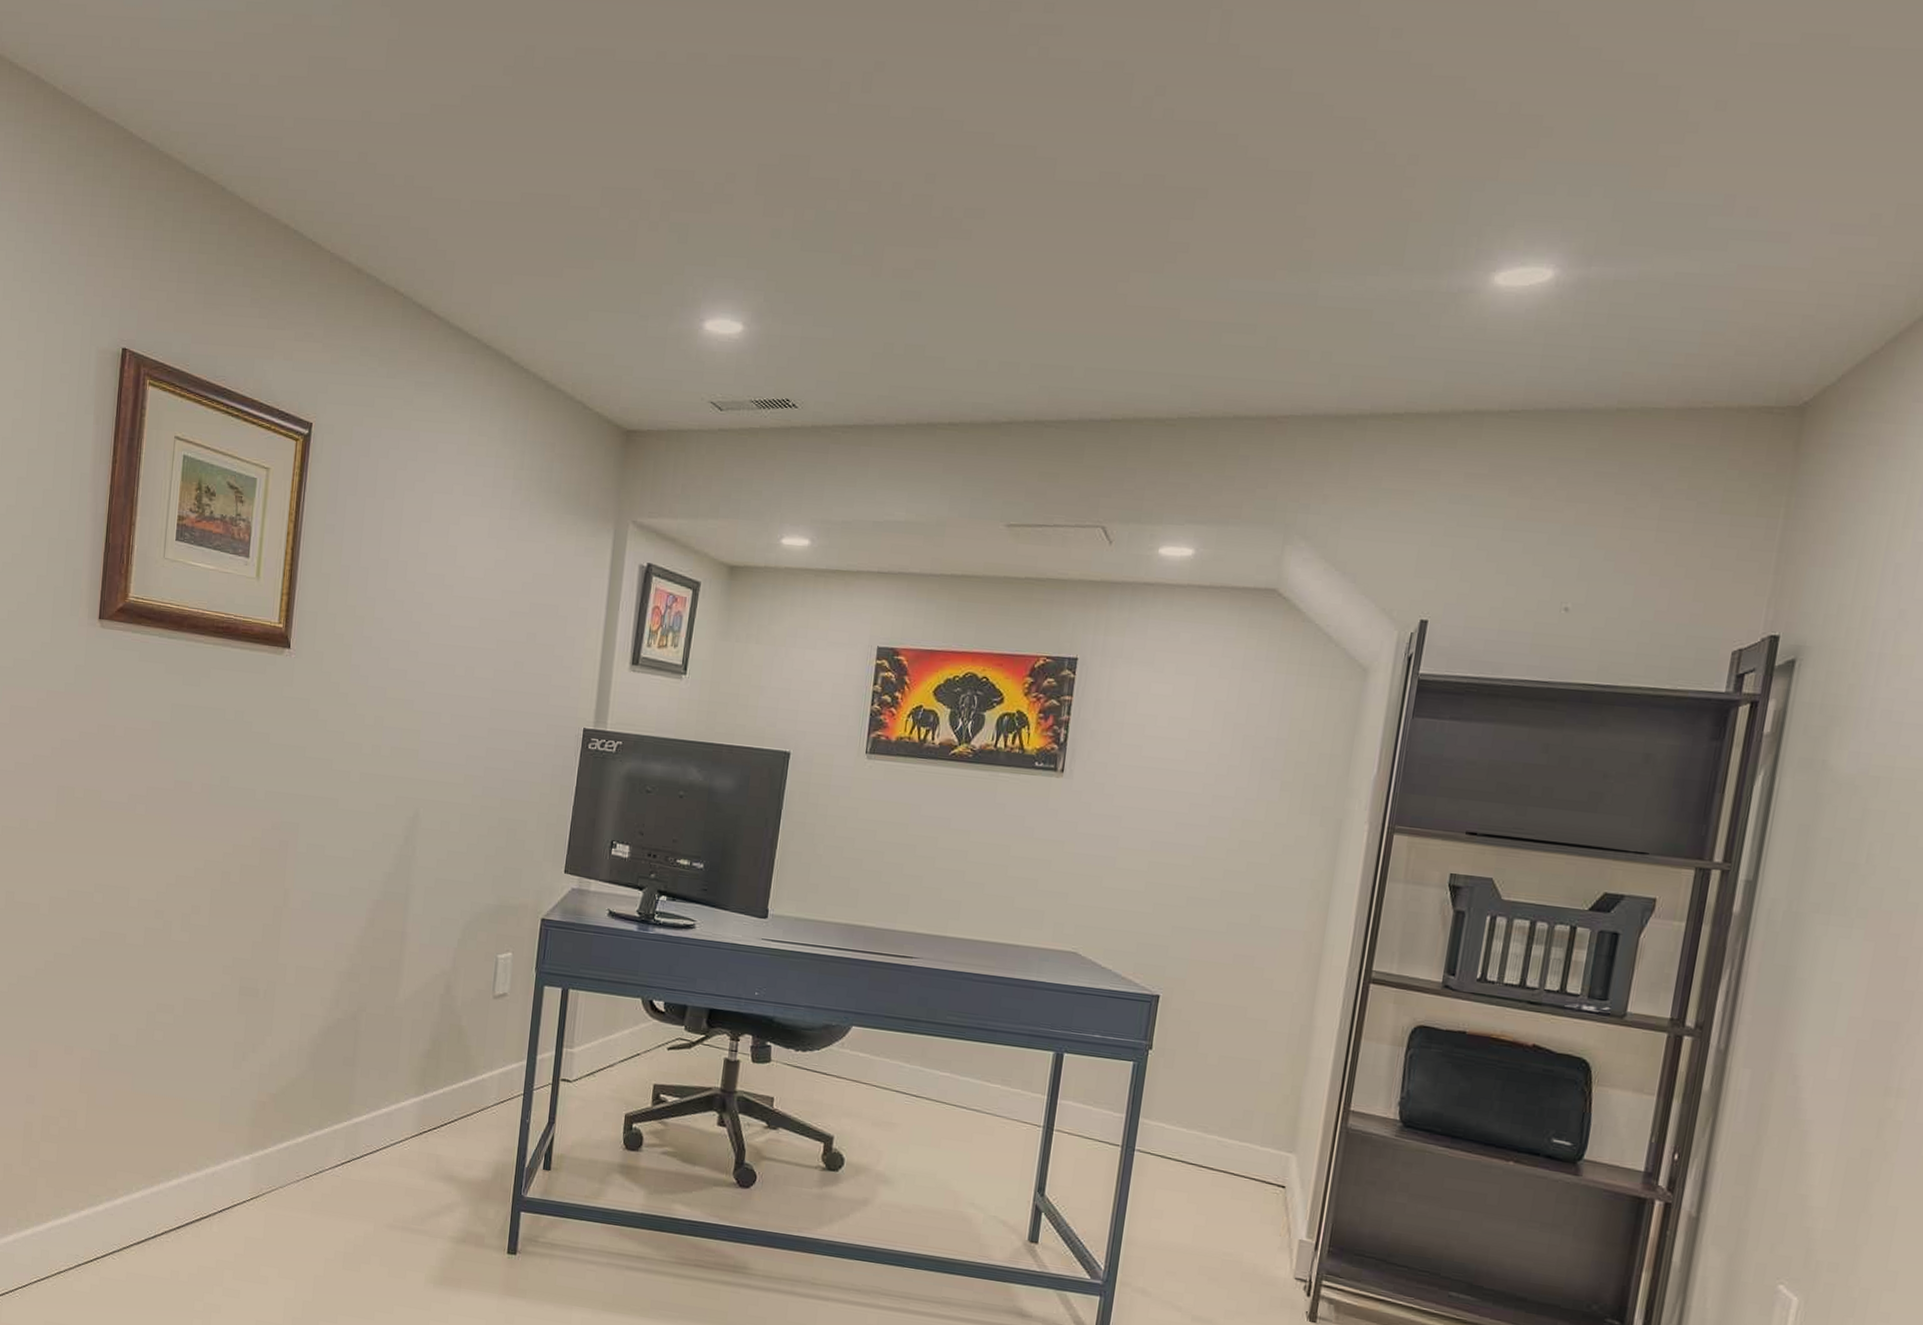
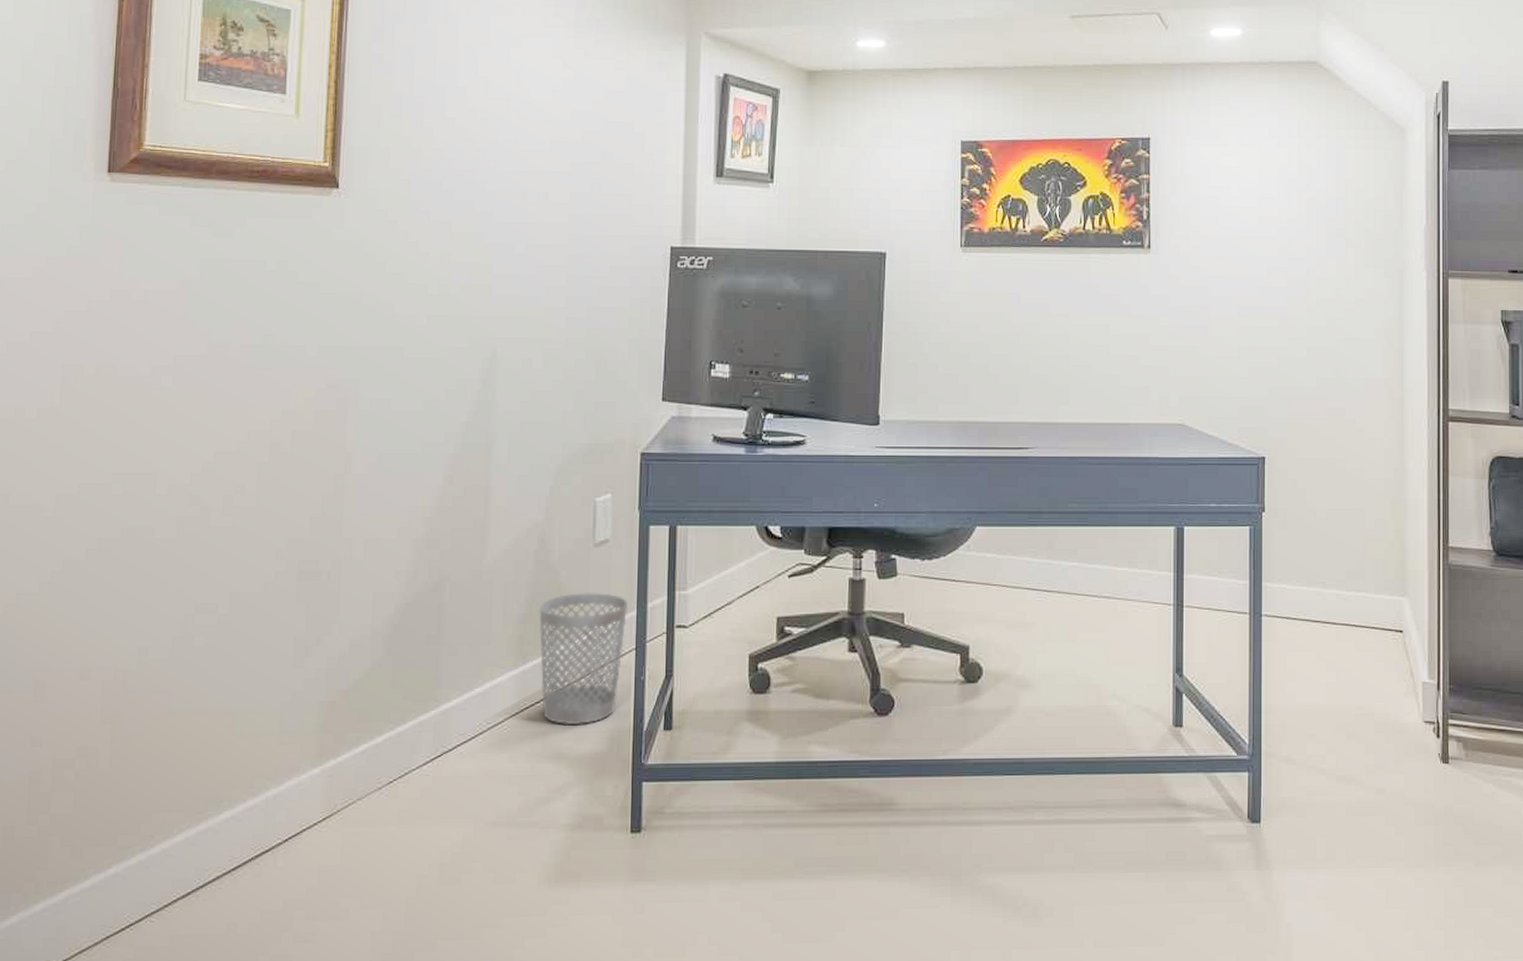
wastebasket: none [438,1037,520,1154] -> present [539,592,629,726]

